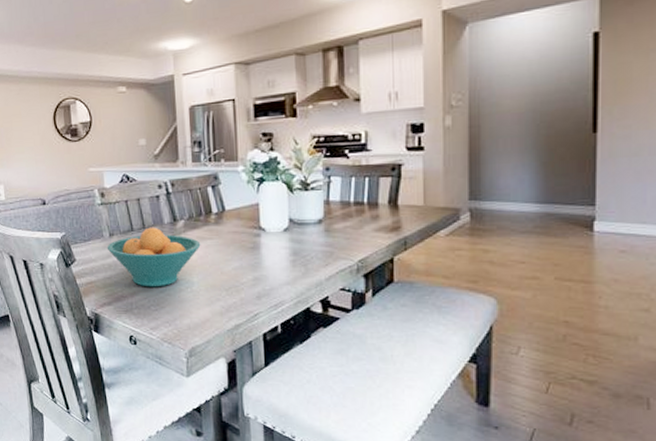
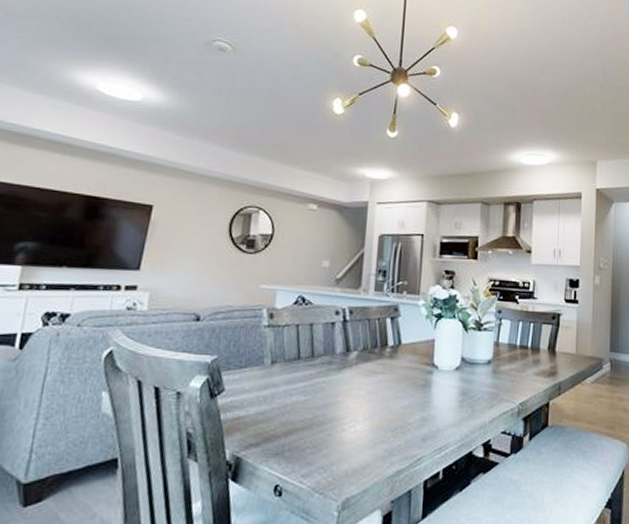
fruit bowl: present [107,227,201,287] -> none [265,356,372,426]

